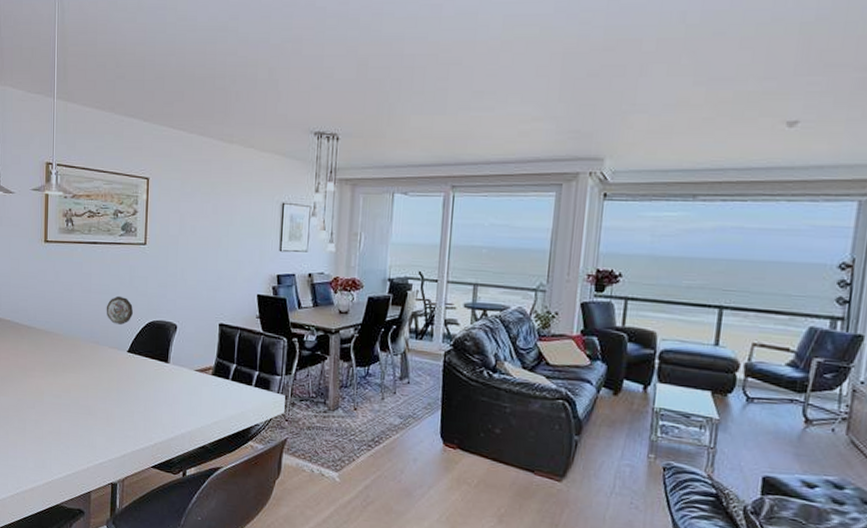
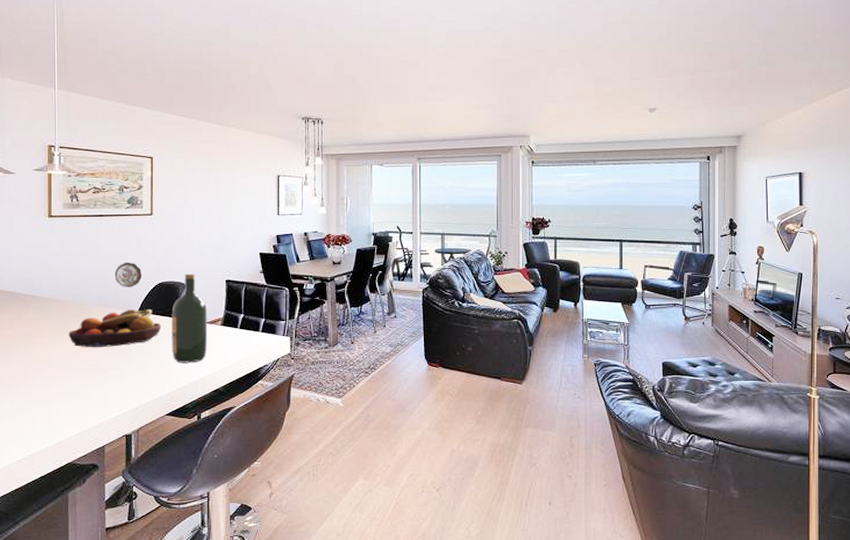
fruit bowl: none [60,349,151,388] -> present [68,310,162,348]
wine bottle: none [159,313,199,414] -> present [171,273,208,363]

